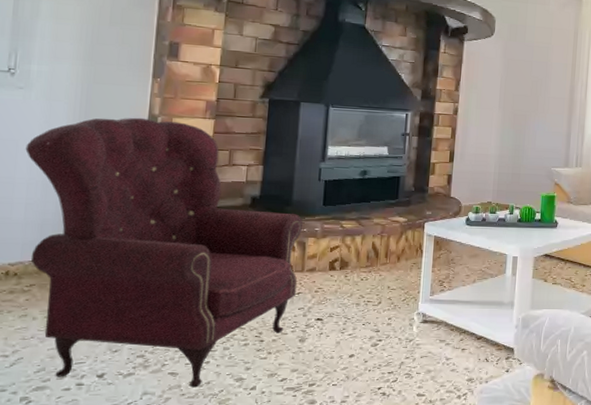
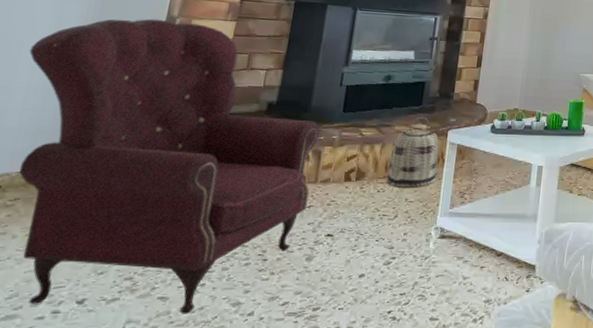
basket: none [369,209,417,277] -> present [386,116,440,189]

